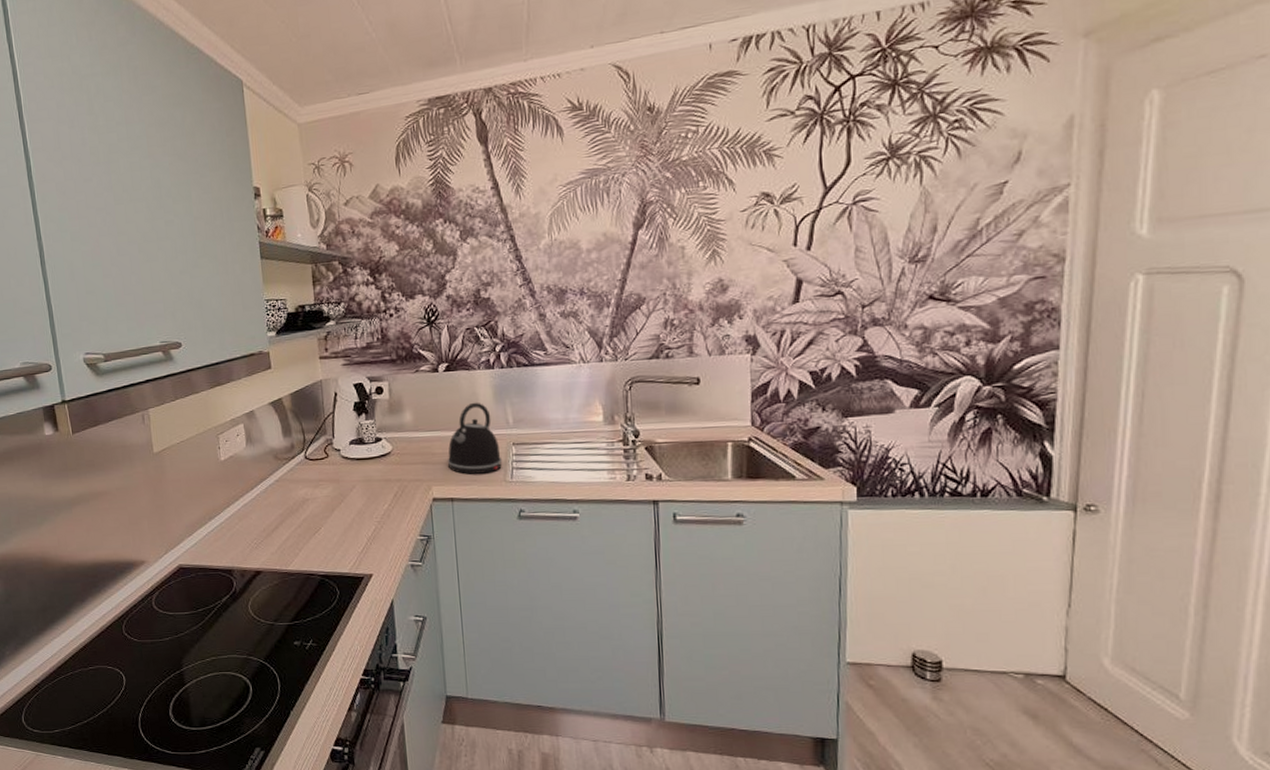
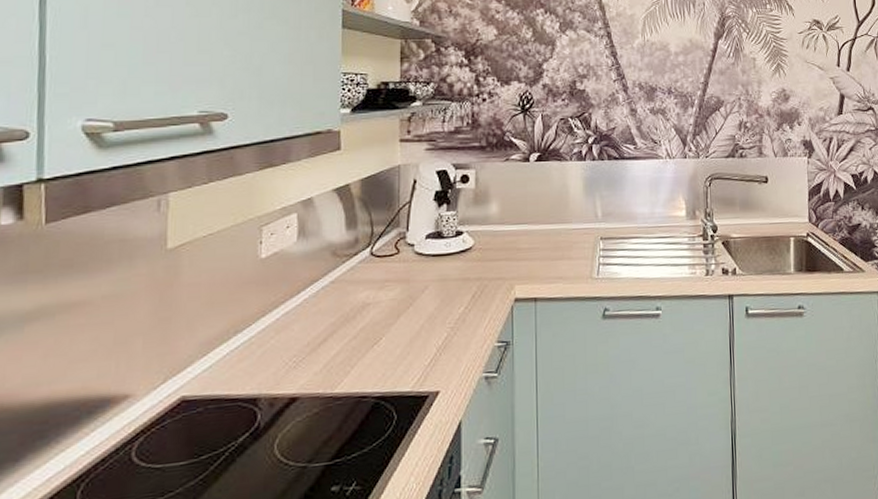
kettle: present [447,402,503,474] -> none [532,194,590,271]

